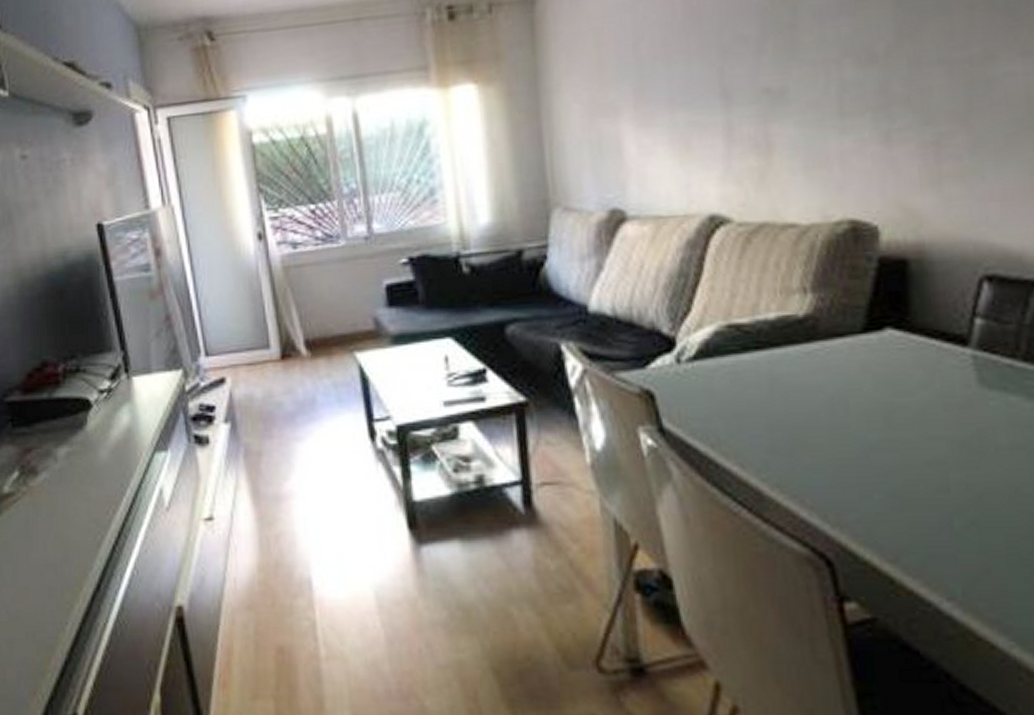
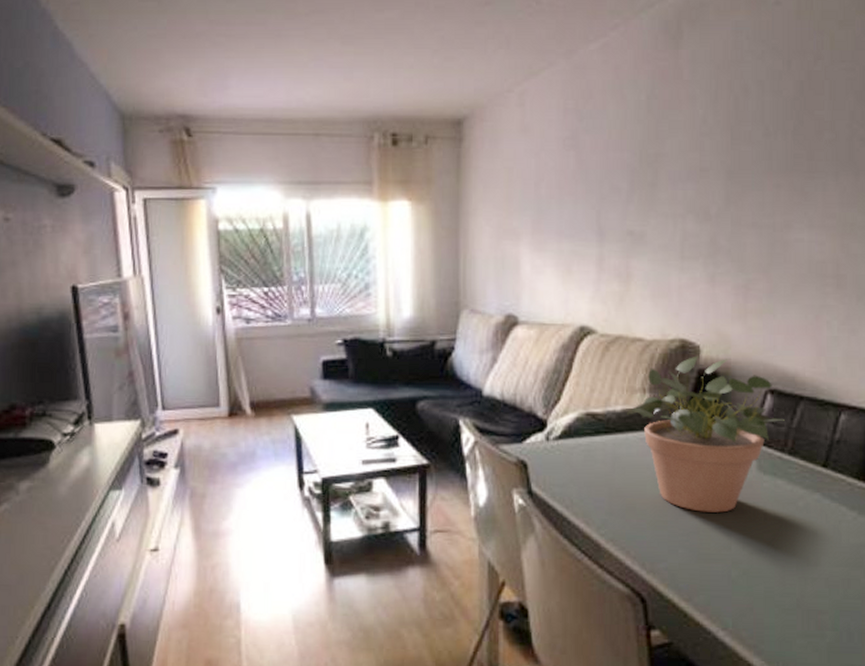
potted plant: none [782,239,1012,444] -> present [626,356,784,513]

